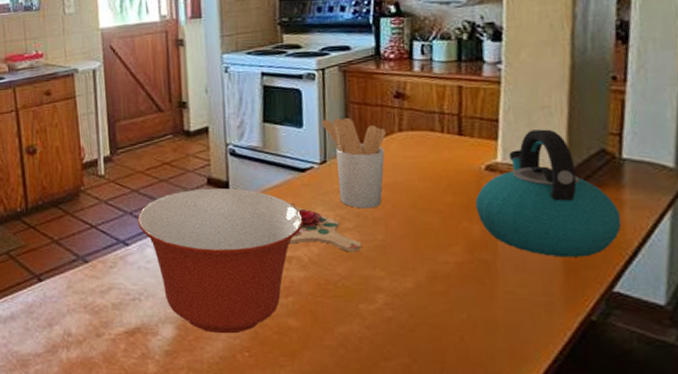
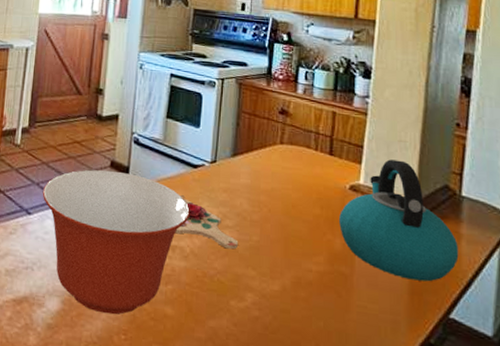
utensil holder: present [322,117,386,209] -> none [217,123,269,210]

